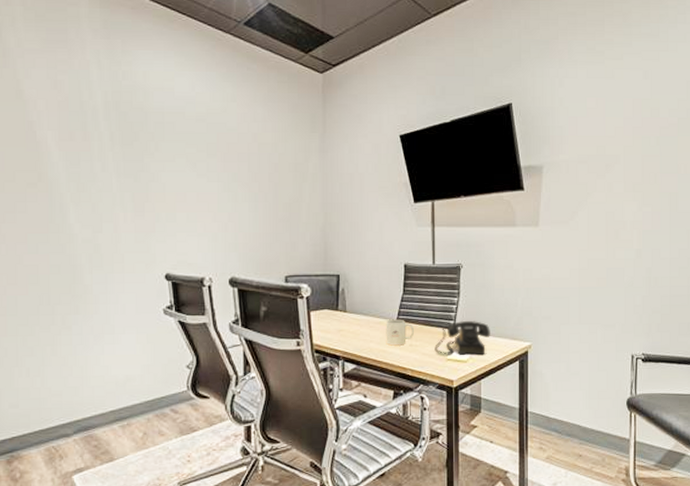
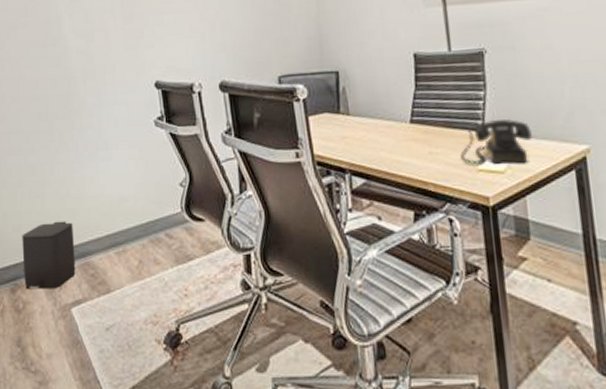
pedal bin: none [19,398,78,461] -> present [22,221,76,290]
mug: present [386,319,414,346] -> none [397,121,433,155]

